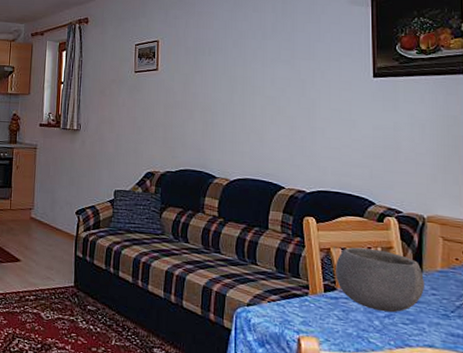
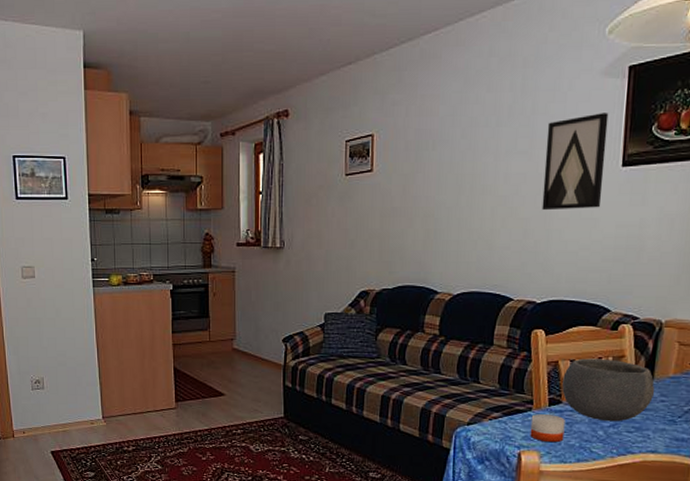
wall art: none [305,33,358,112] -> present [542,113,609,211]
candle: none [308,298,341,330] -> present [530,412,565,443]

